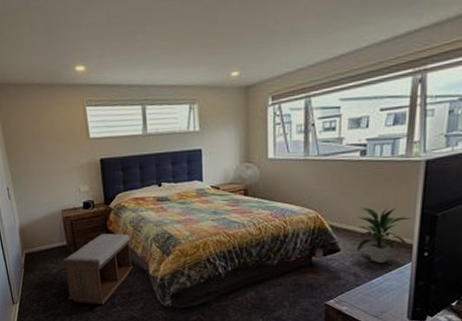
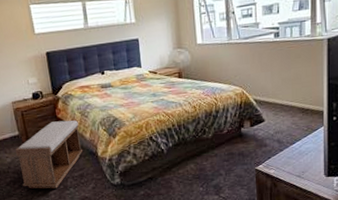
indoor plant: present [356,207,412,264] -> none [277,81,321,130]

